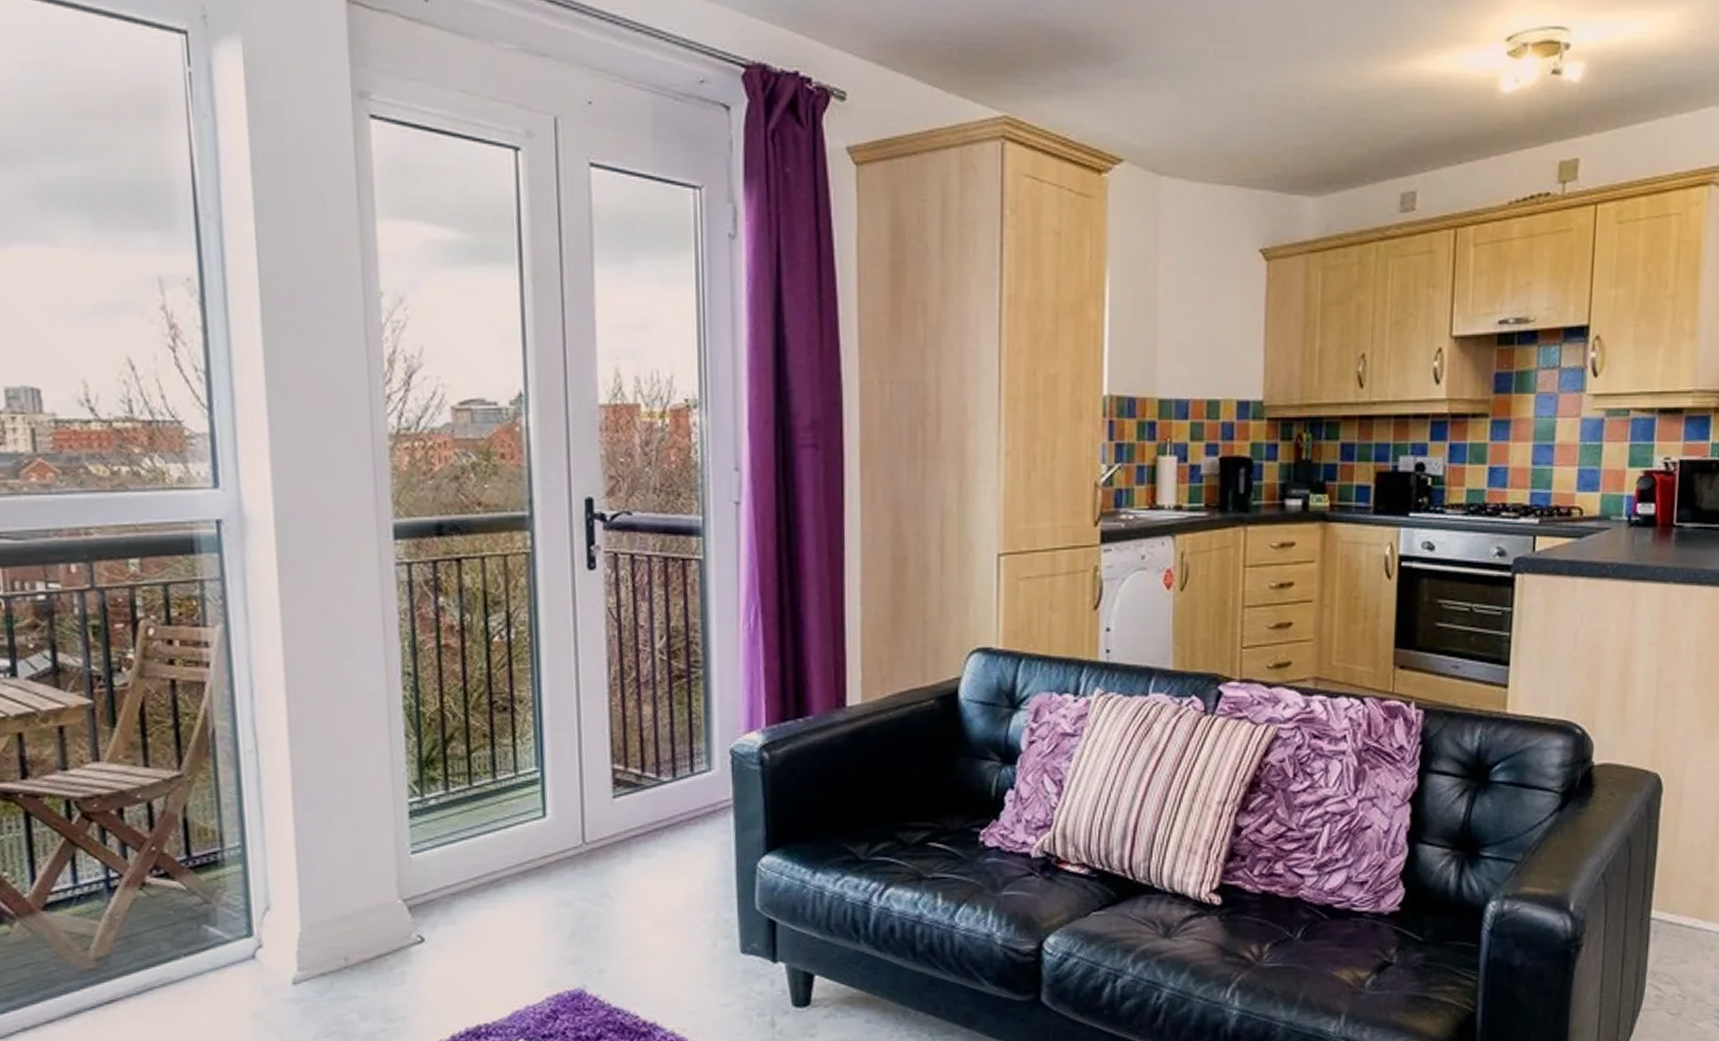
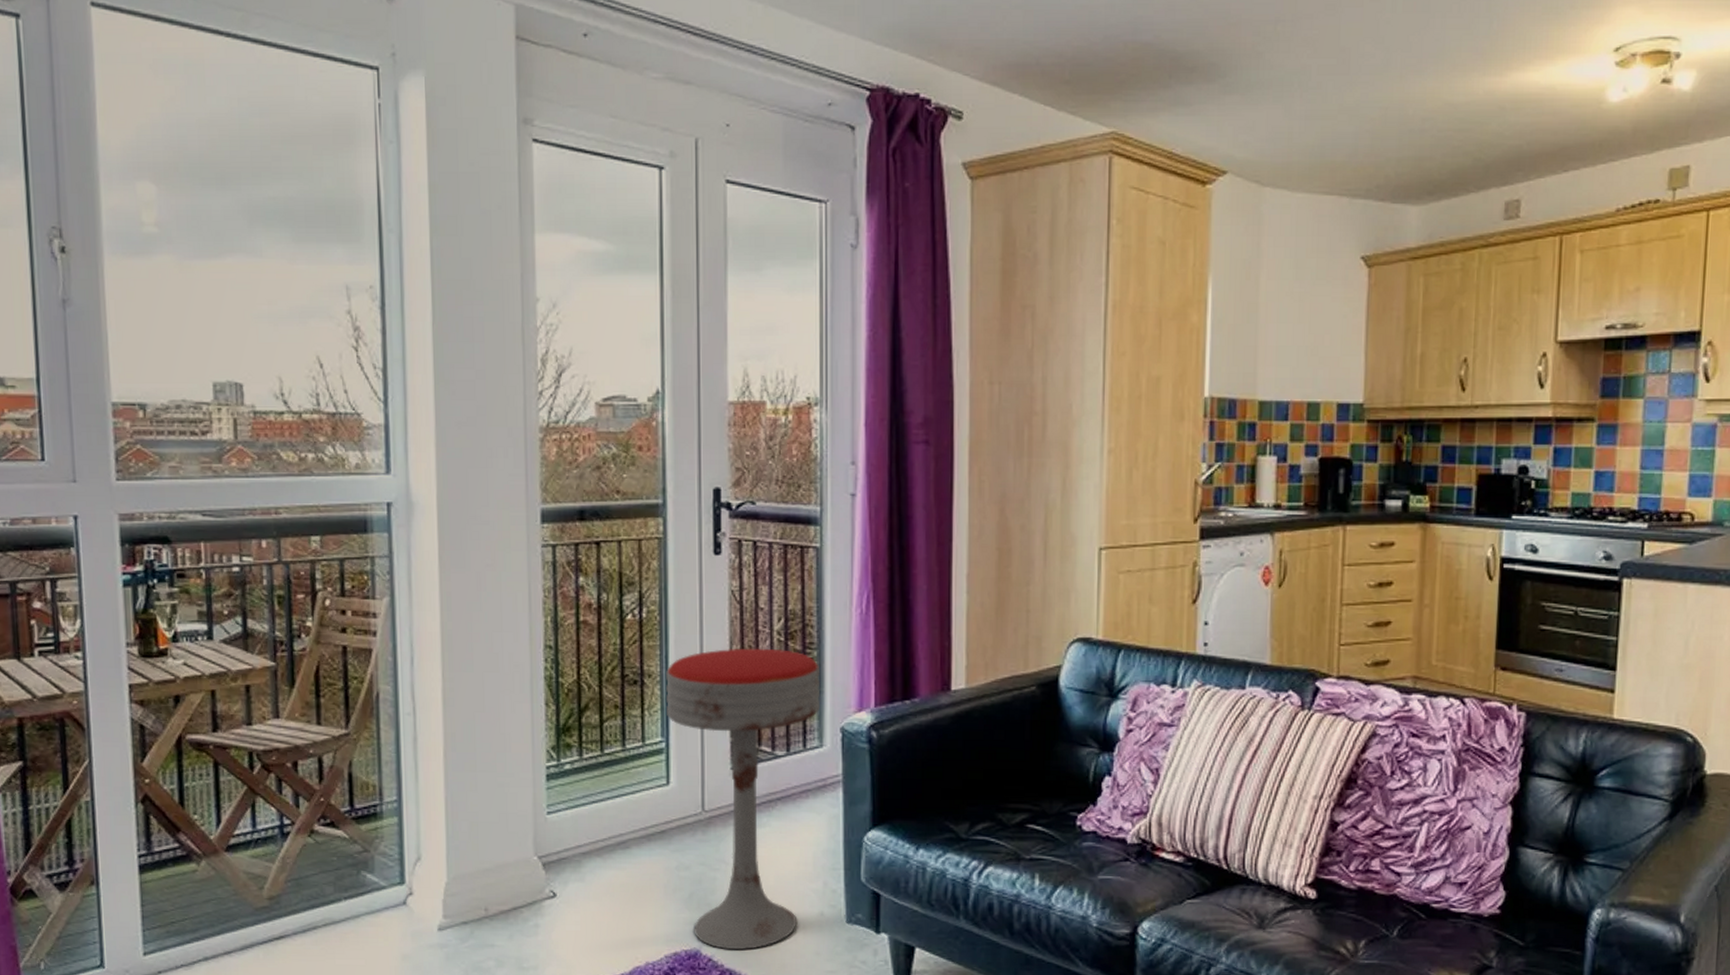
bar stool: none [538,668,708,989] -> present [665,648,821,950]

